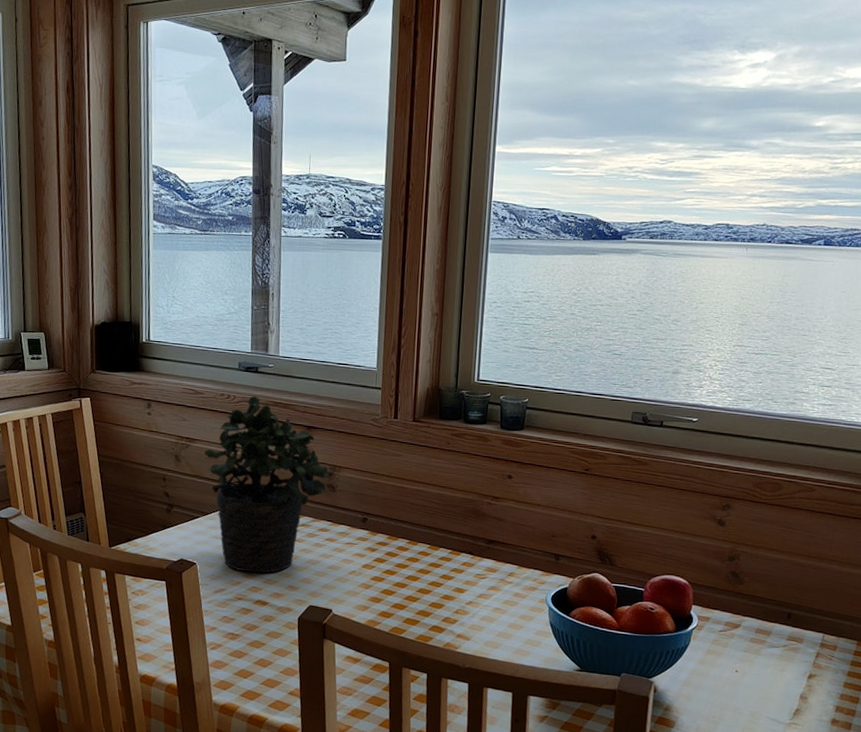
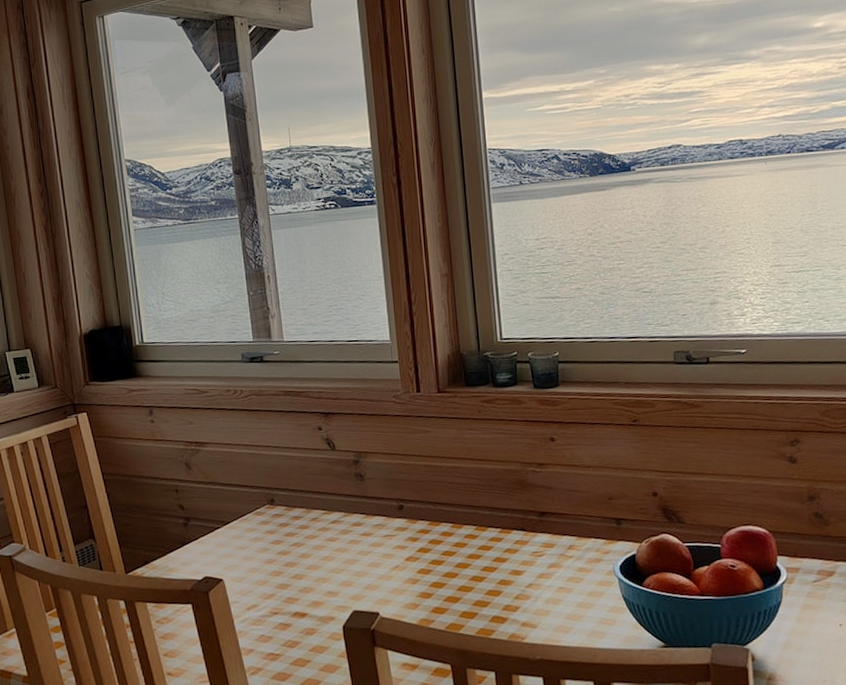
potted plant: present [203,395,330,573] -> none [215,387,356,583]

